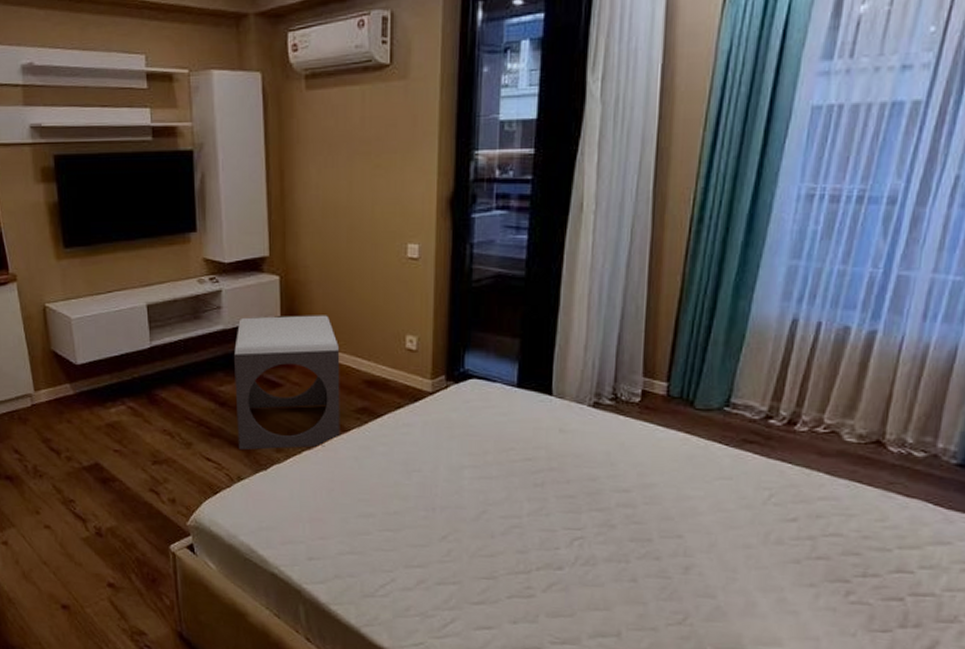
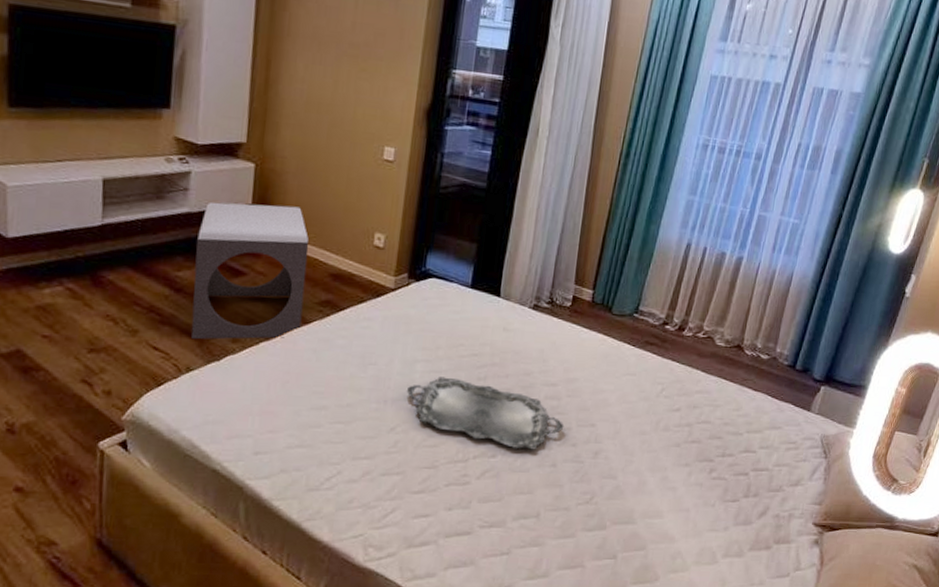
serving tray: none [456,483,643,563] -> present [407,377,564,450]

